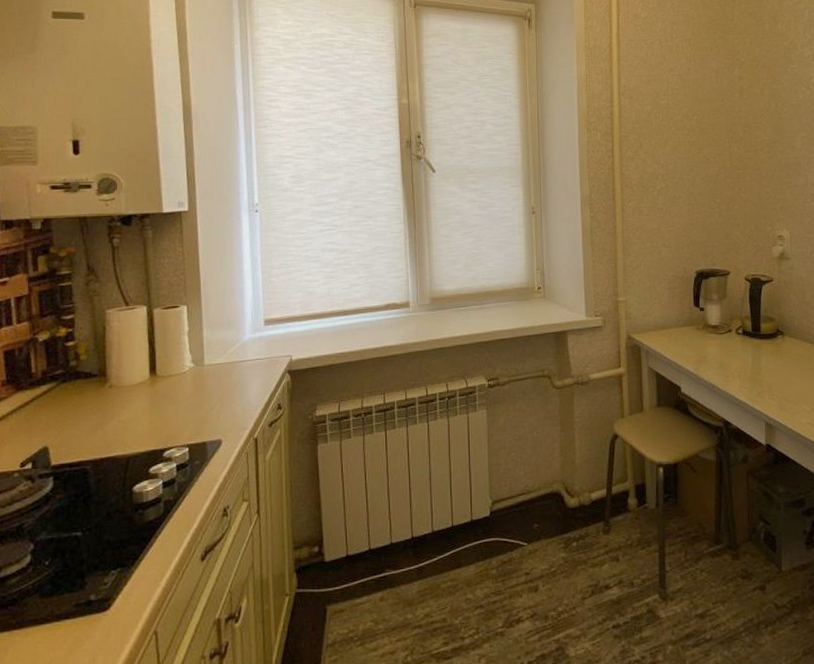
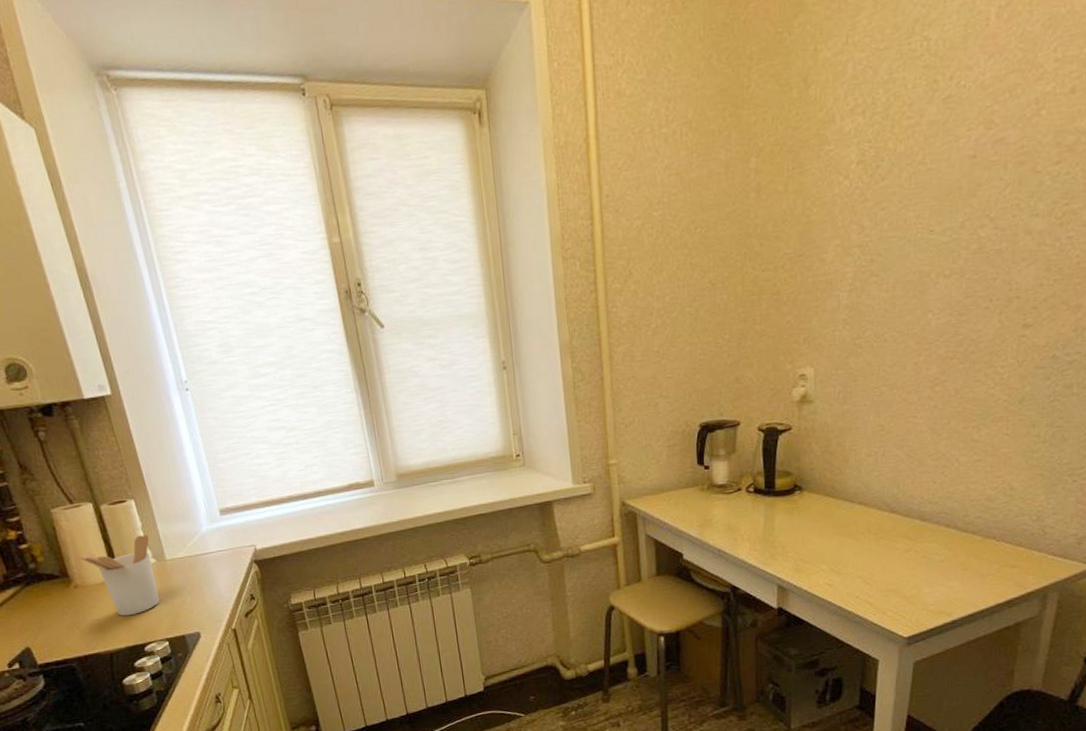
utensil holder: none [121,339,192,419] -> present [79,535,159,617]

